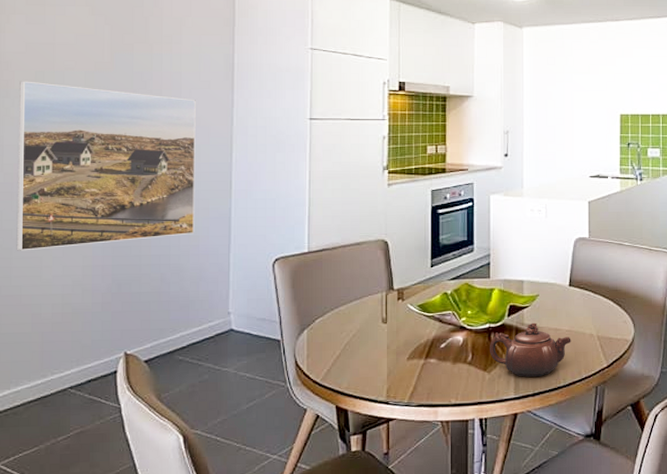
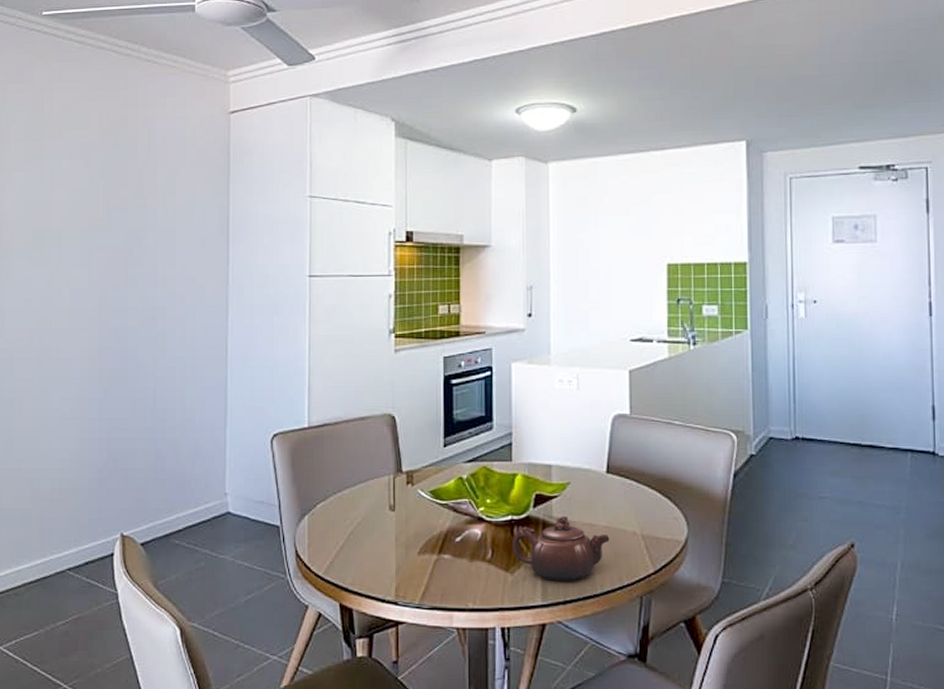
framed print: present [16,81,196,251] -> none [16,241,190,422]

